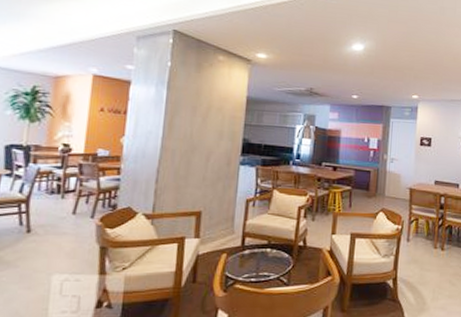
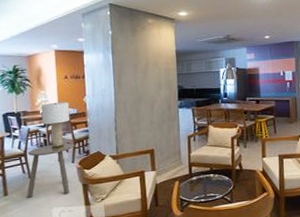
side table: none [19,191,98,258] -> present [27,142,75,198]
lamp: none [59,138,100,198] -> present [41,101,70,149]

